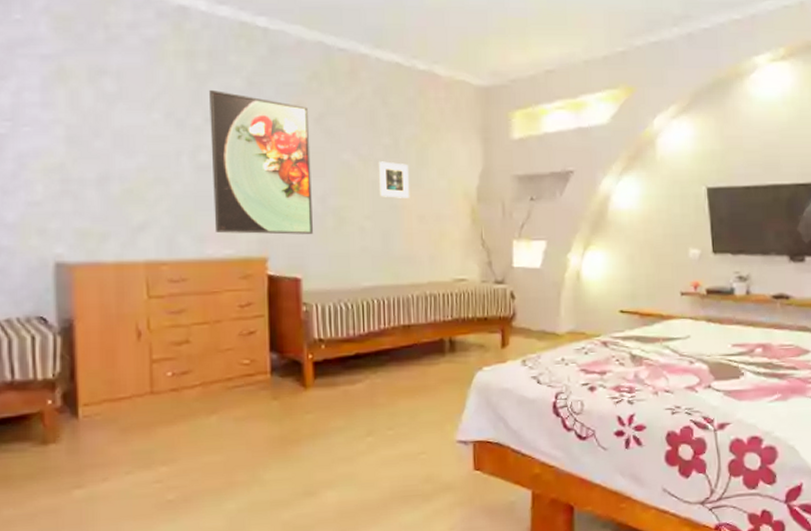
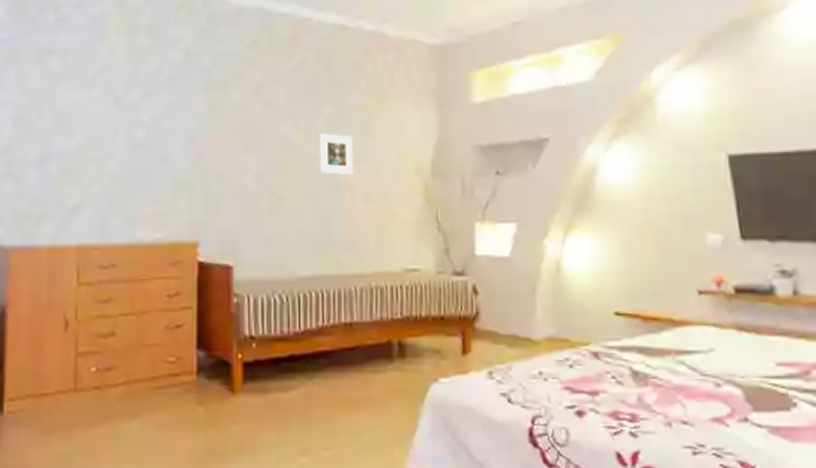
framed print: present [209,89,313,235] -> none [146,64,247,217]

